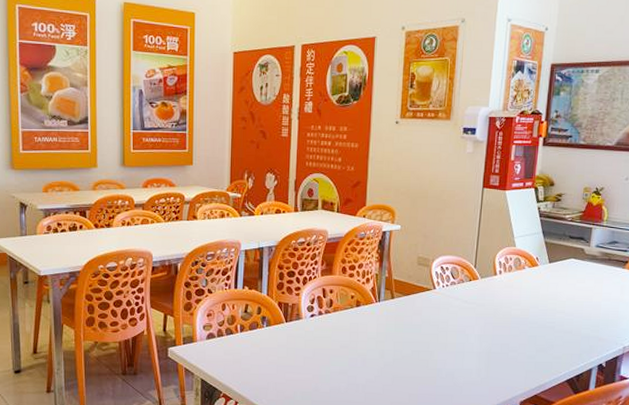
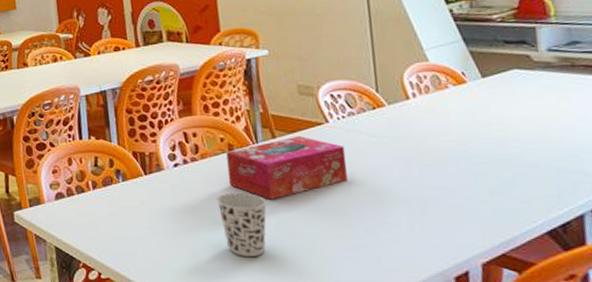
cup: none [340,340,379,393] -> present [216,192,268,258]
tissue box: none [352,297,444,348] -> present [226,135,348,200]

